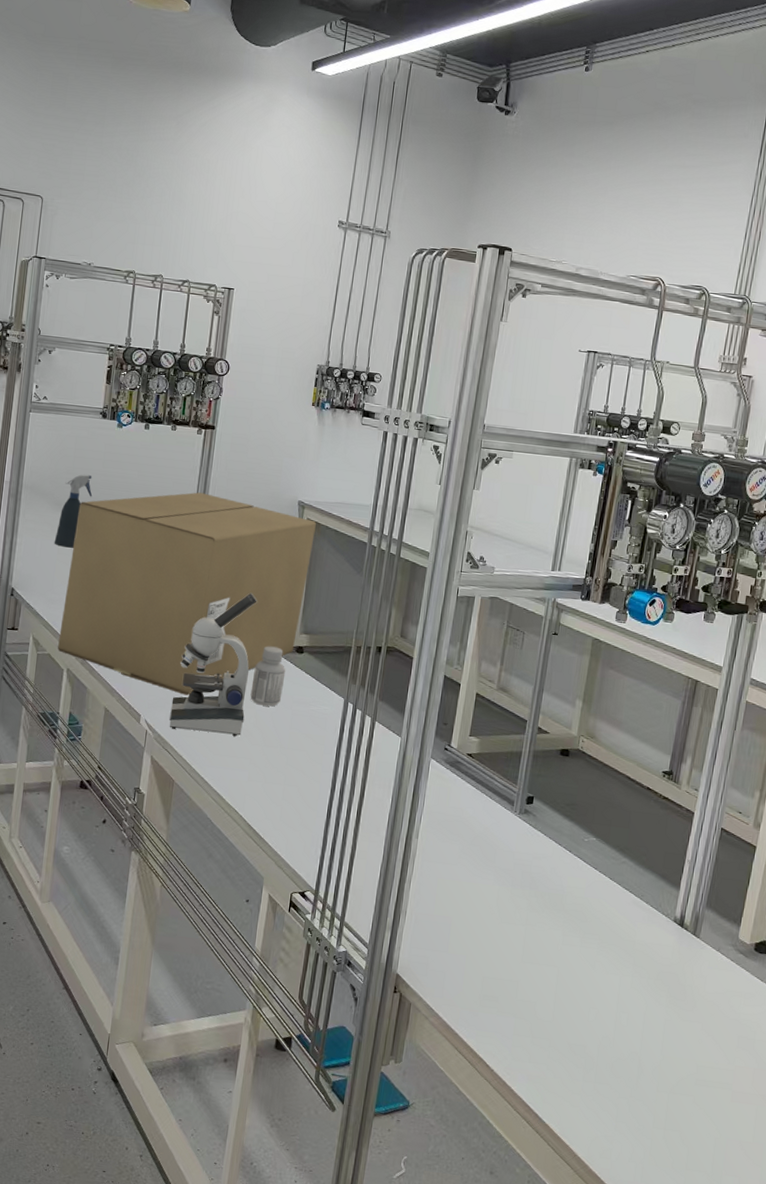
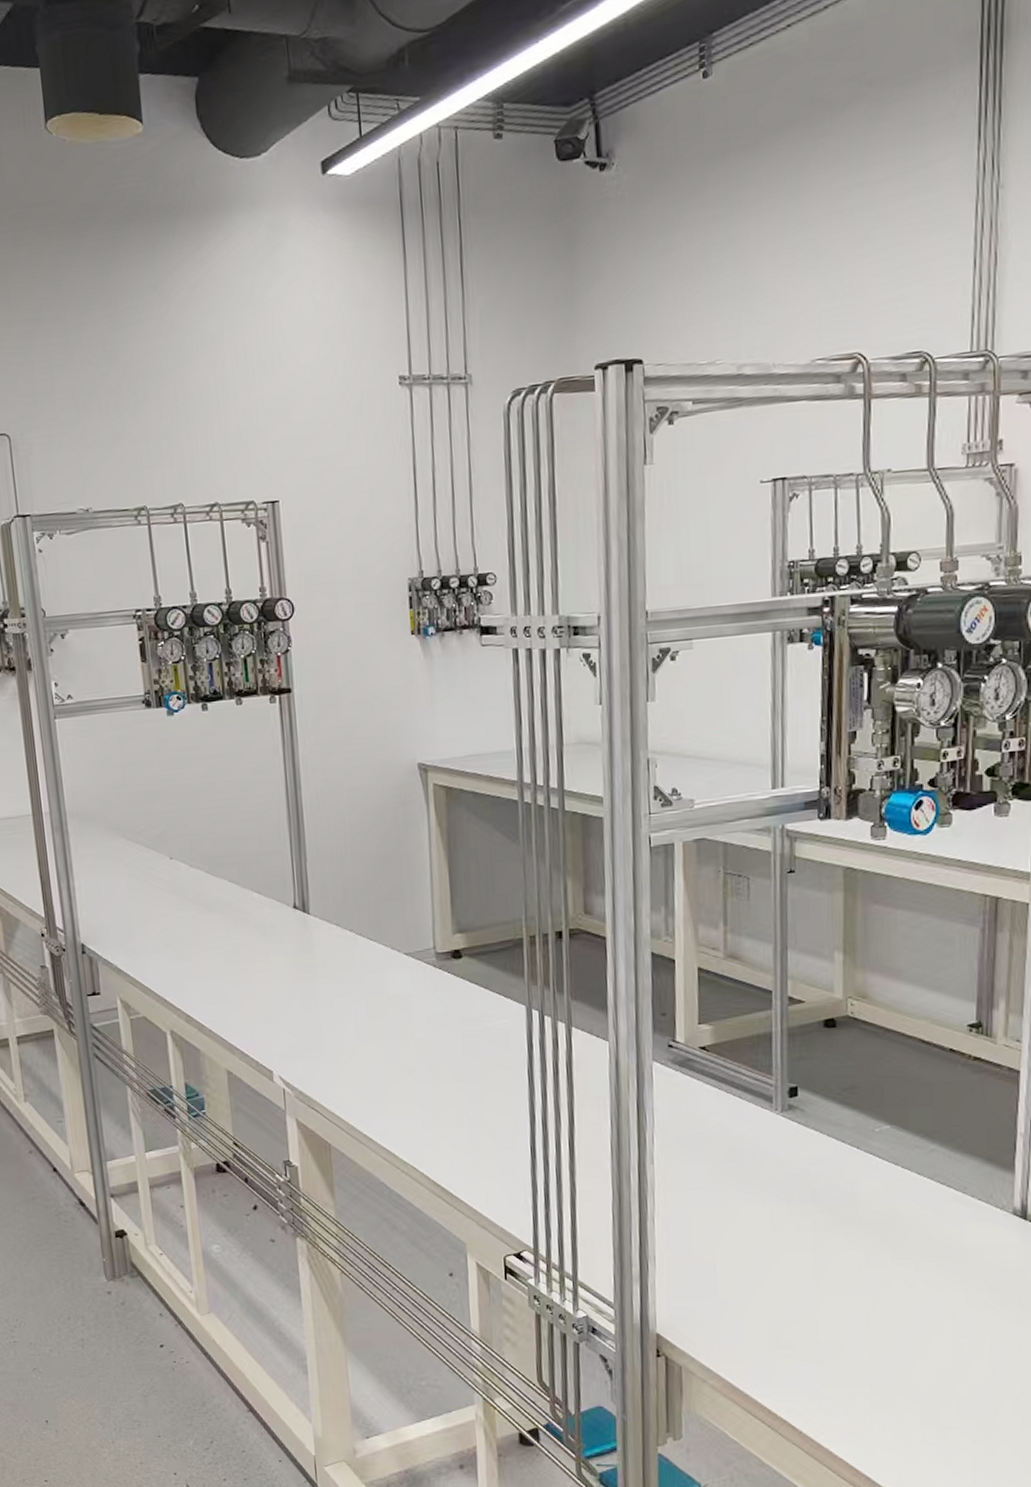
spray bottle: present [54,474,93,548] -> none [117,783,155,881]
box: present [58,492,316,695] -> none [141,777,449,1037]
microscope: present [170,592,257,736] -> none [307,893,403,1082]
medicine bottle: present [250,646,286,707] -> none [403,956,445,1033]

